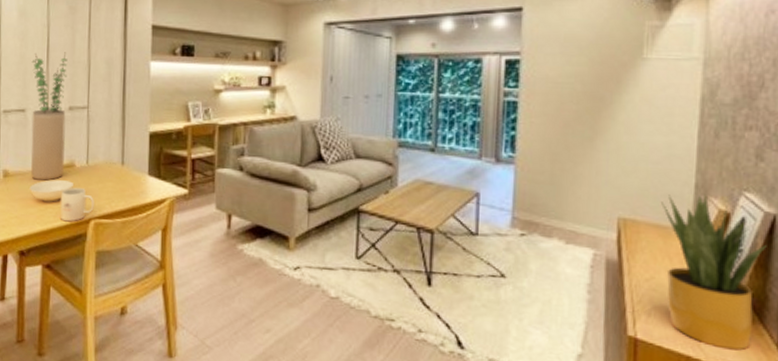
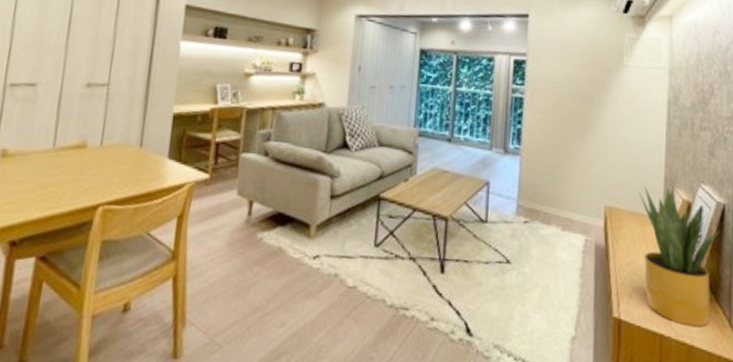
bowl: present [29,180,74,202] -> none [30,161,84,186]
vase: present [31,52,68,181] -> none [34,25,91,162]
mug: present [60,187,95,222] -> none [63,169,106,208]

